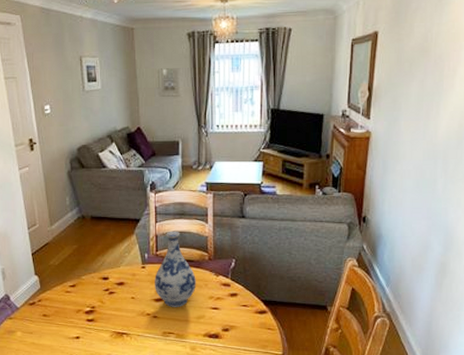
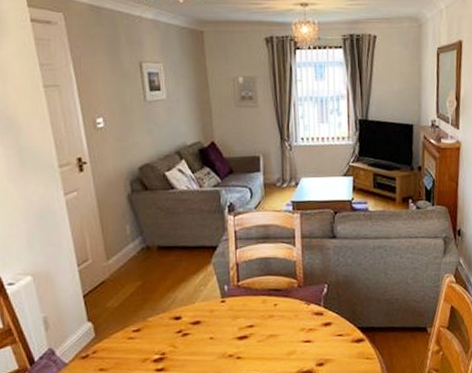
vase: present [155,231,196,307] -> none [237,257,285,345]

